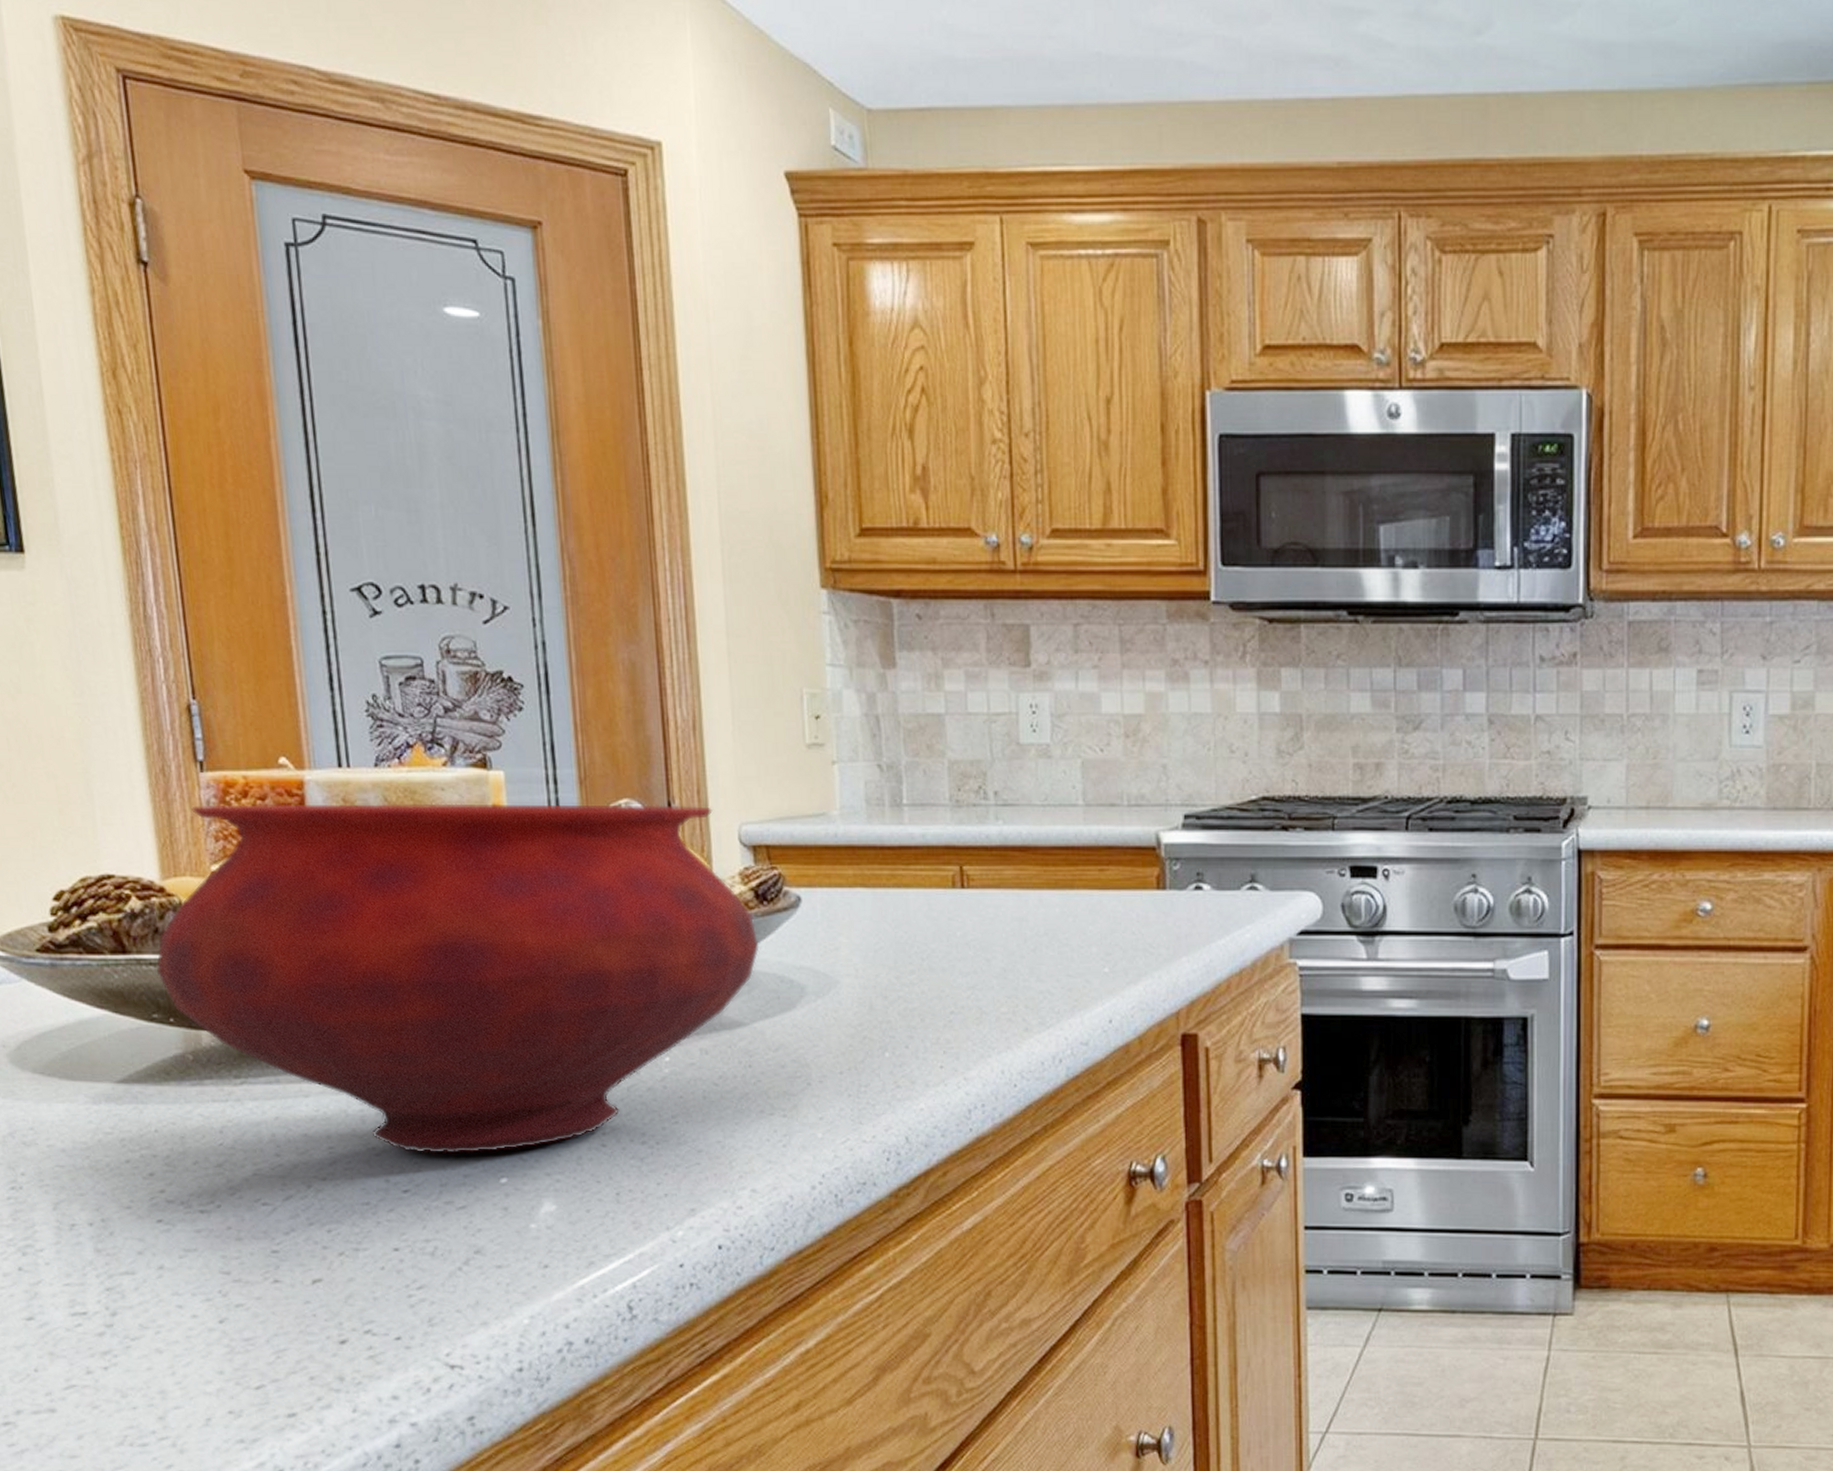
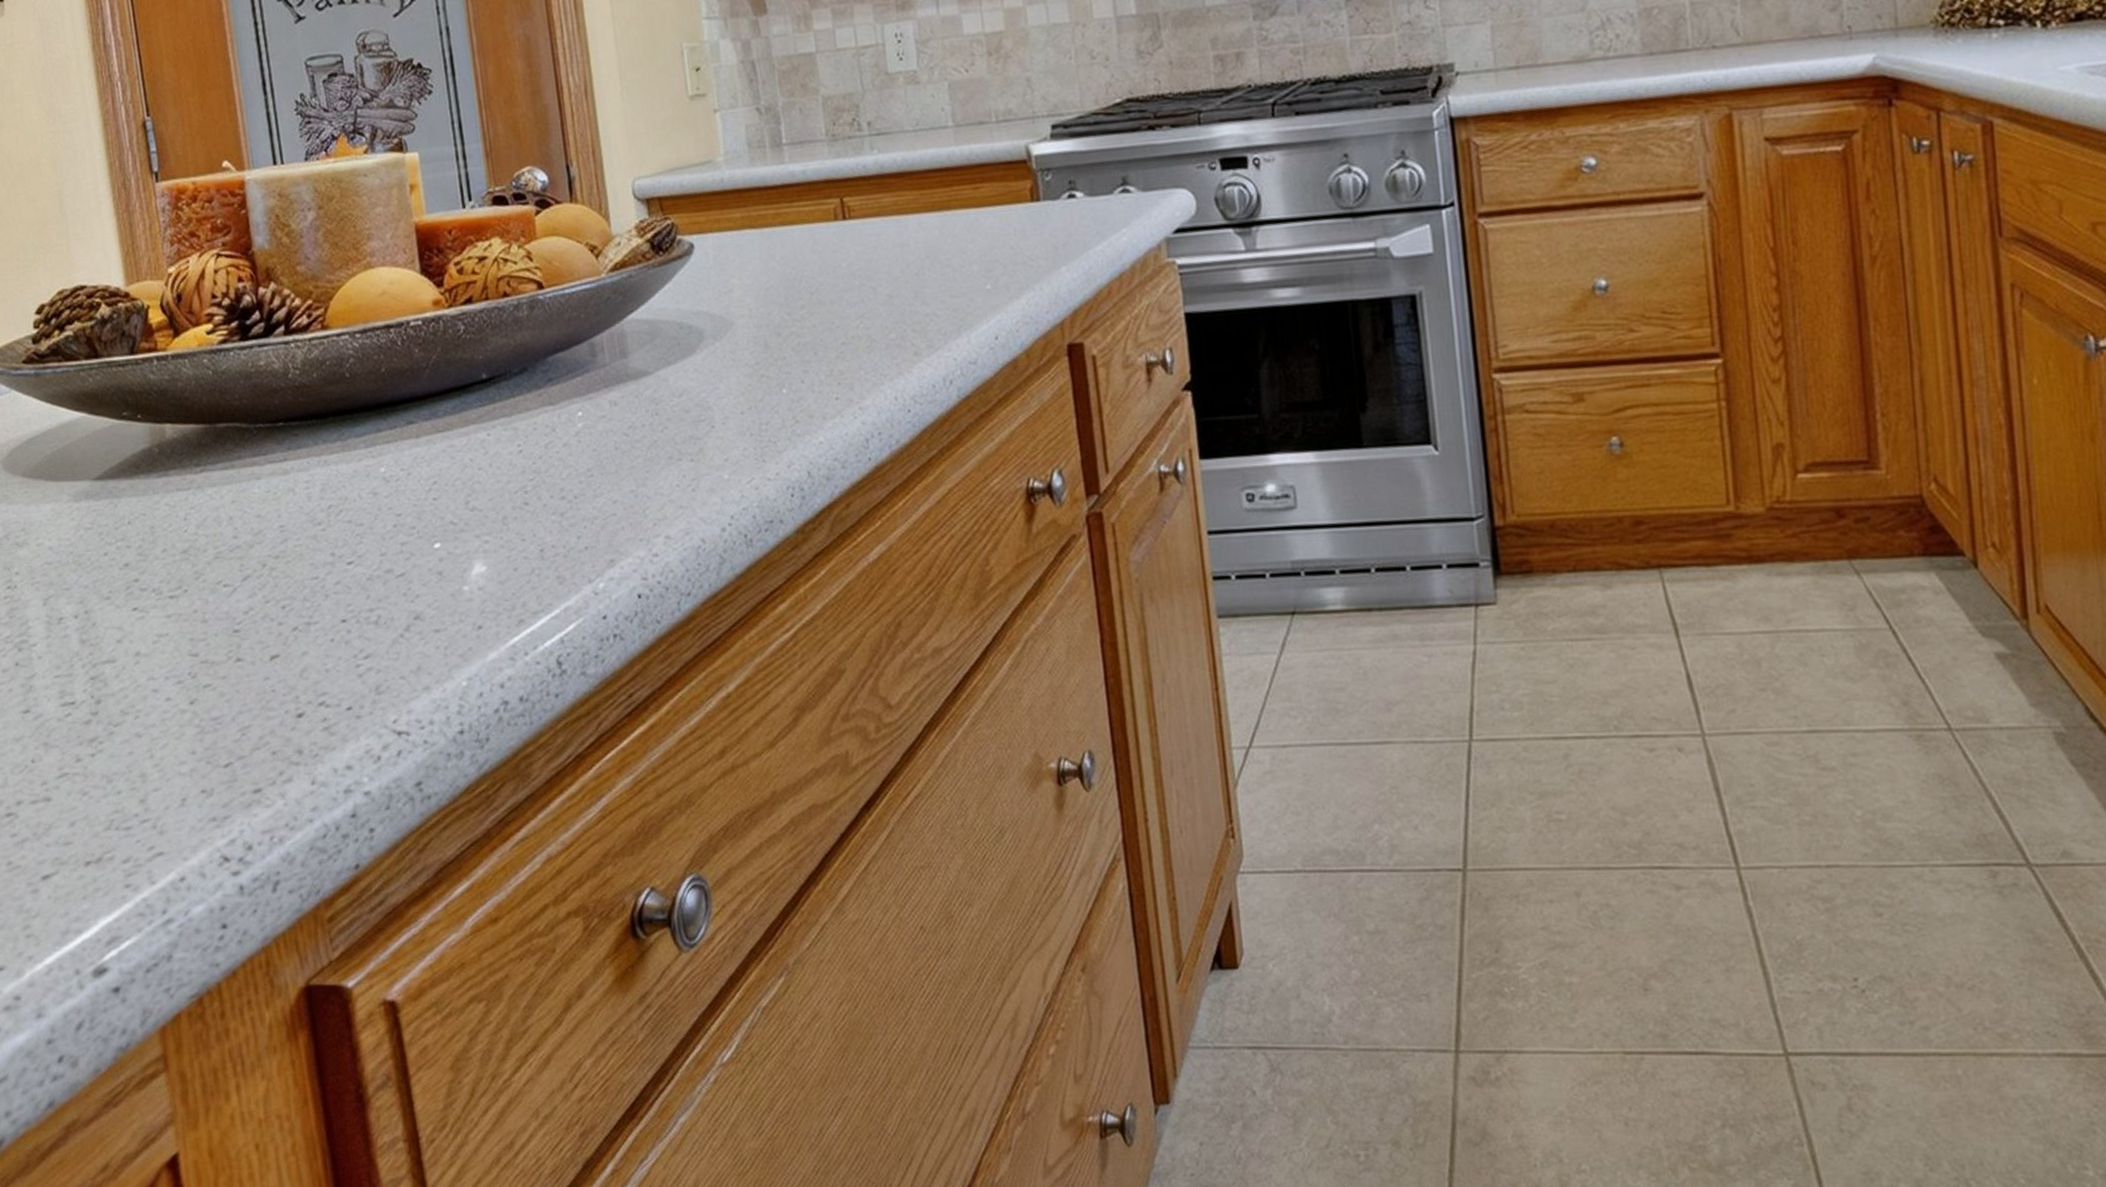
bowl: present [156,803,760,1154] -> none [124,165,659,525]

